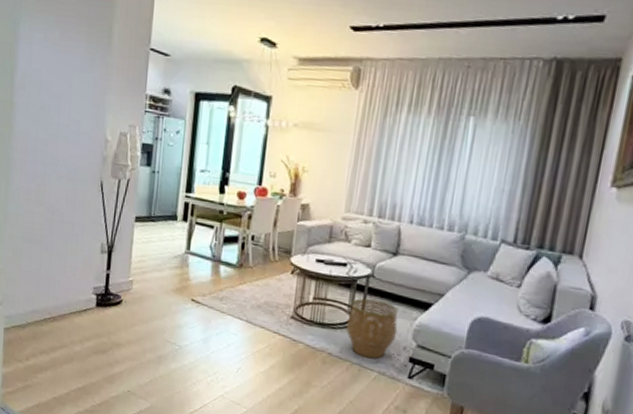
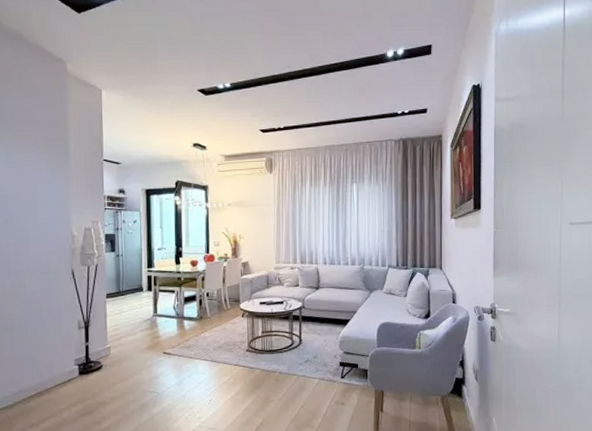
basket: present [346,298,399,359] -> none [290,324,328,370]

